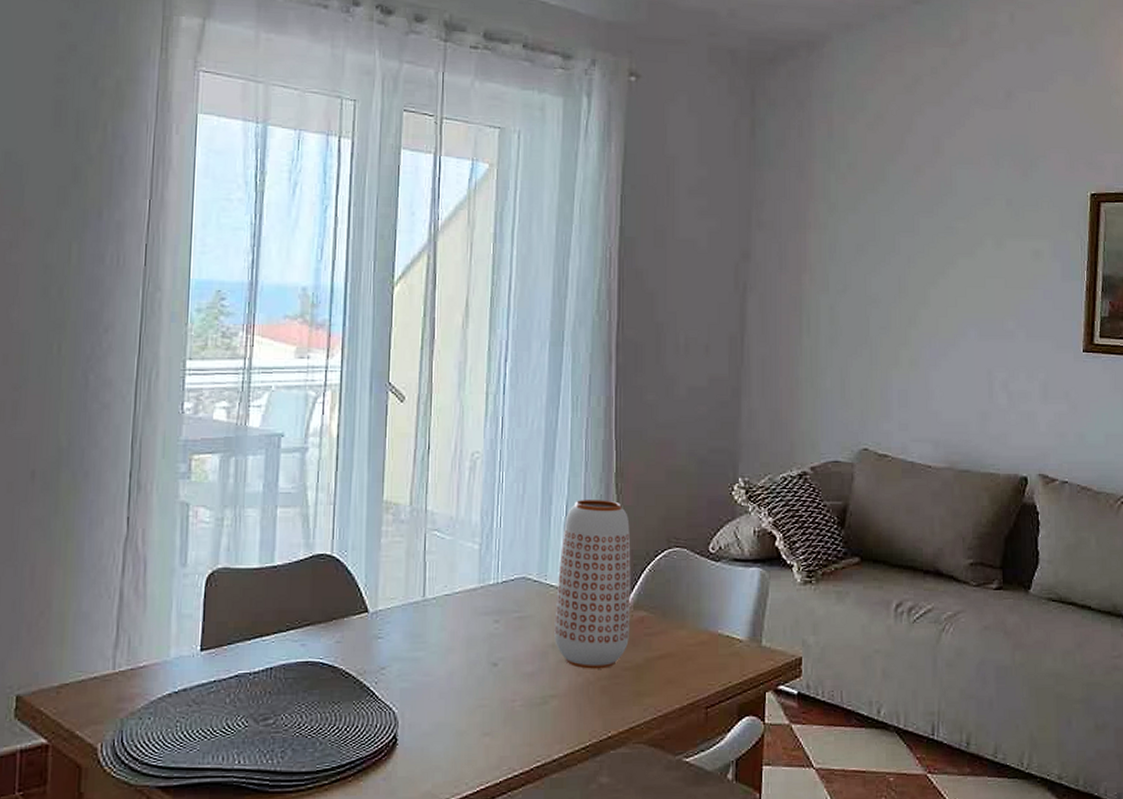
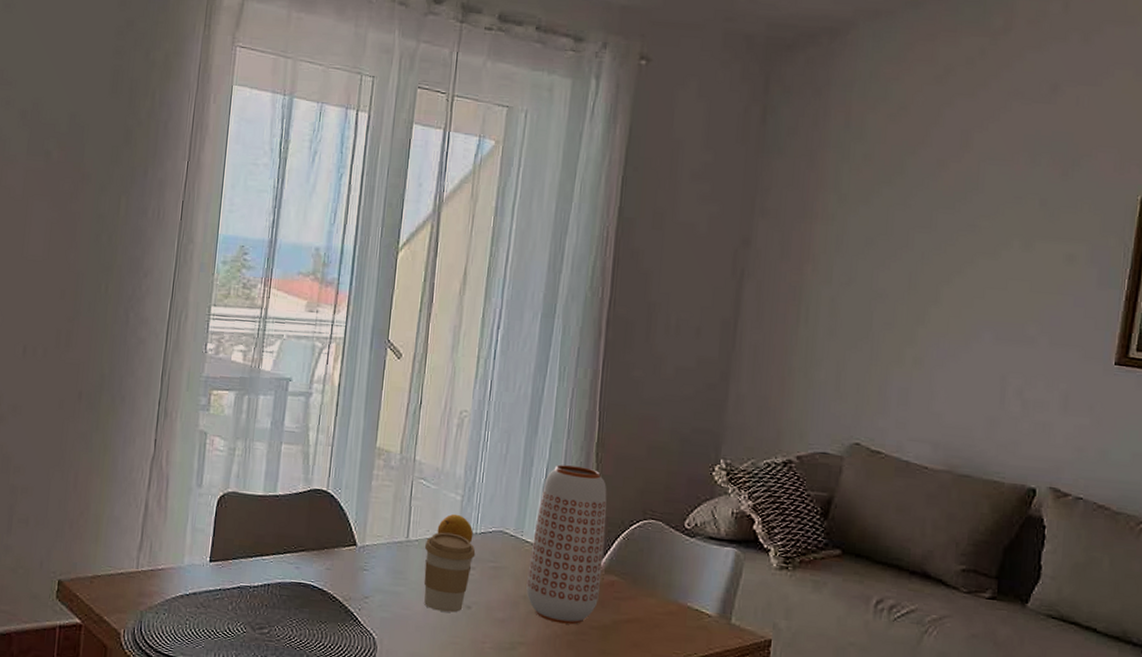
coffee cup: none [443,586,498,673] -> present [424,532,476,613]
fruit: none [456,564,495,594] -> present [437,513,474,543]

